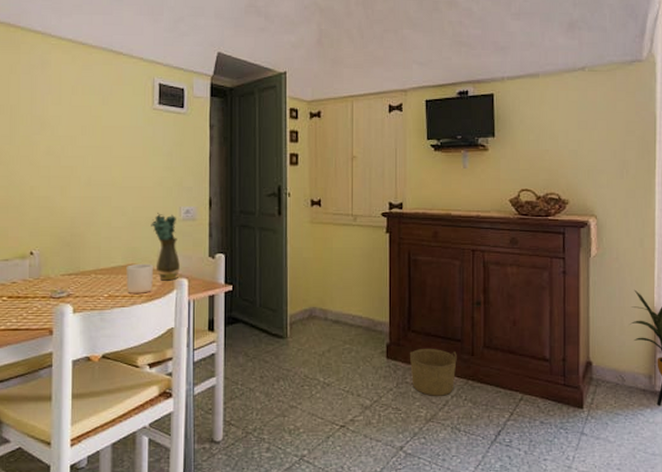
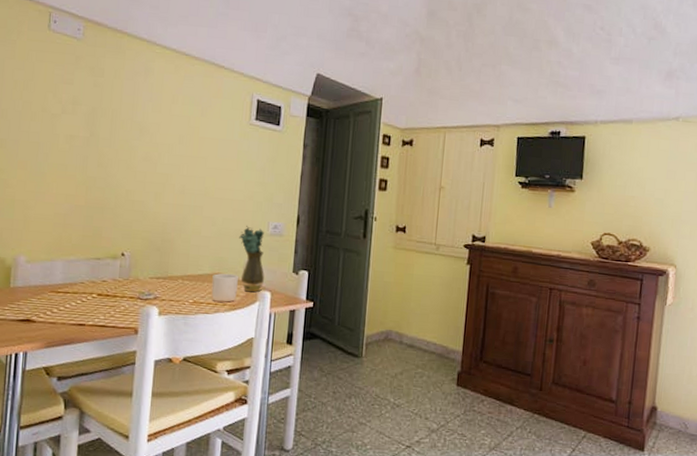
basket: present [409,348,457,396] -> none [479,379,526,427]

